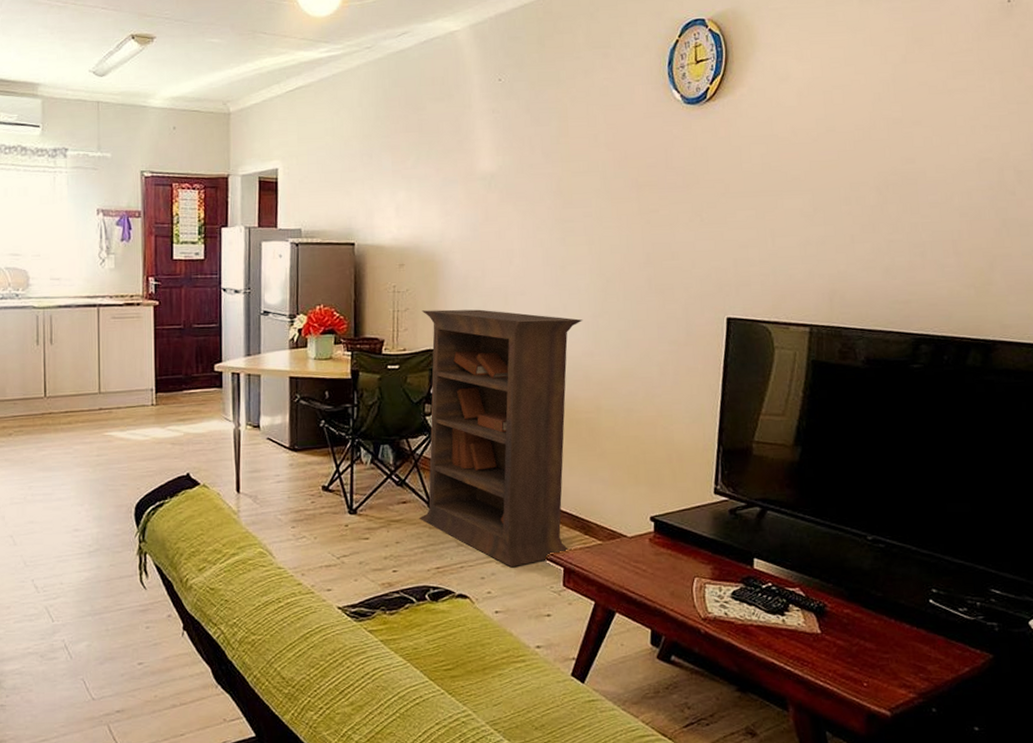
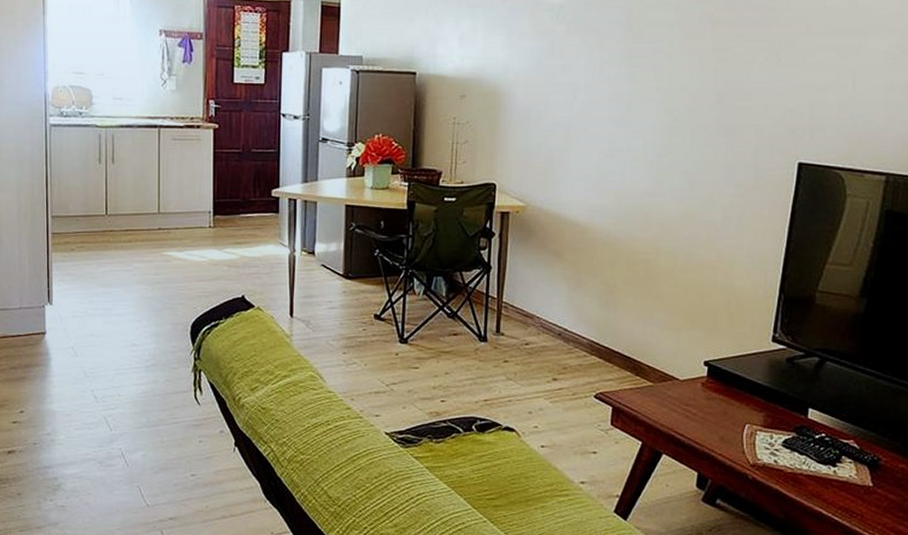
bookcase: present [418,309,583,567] -> none [468,143,647,403]

